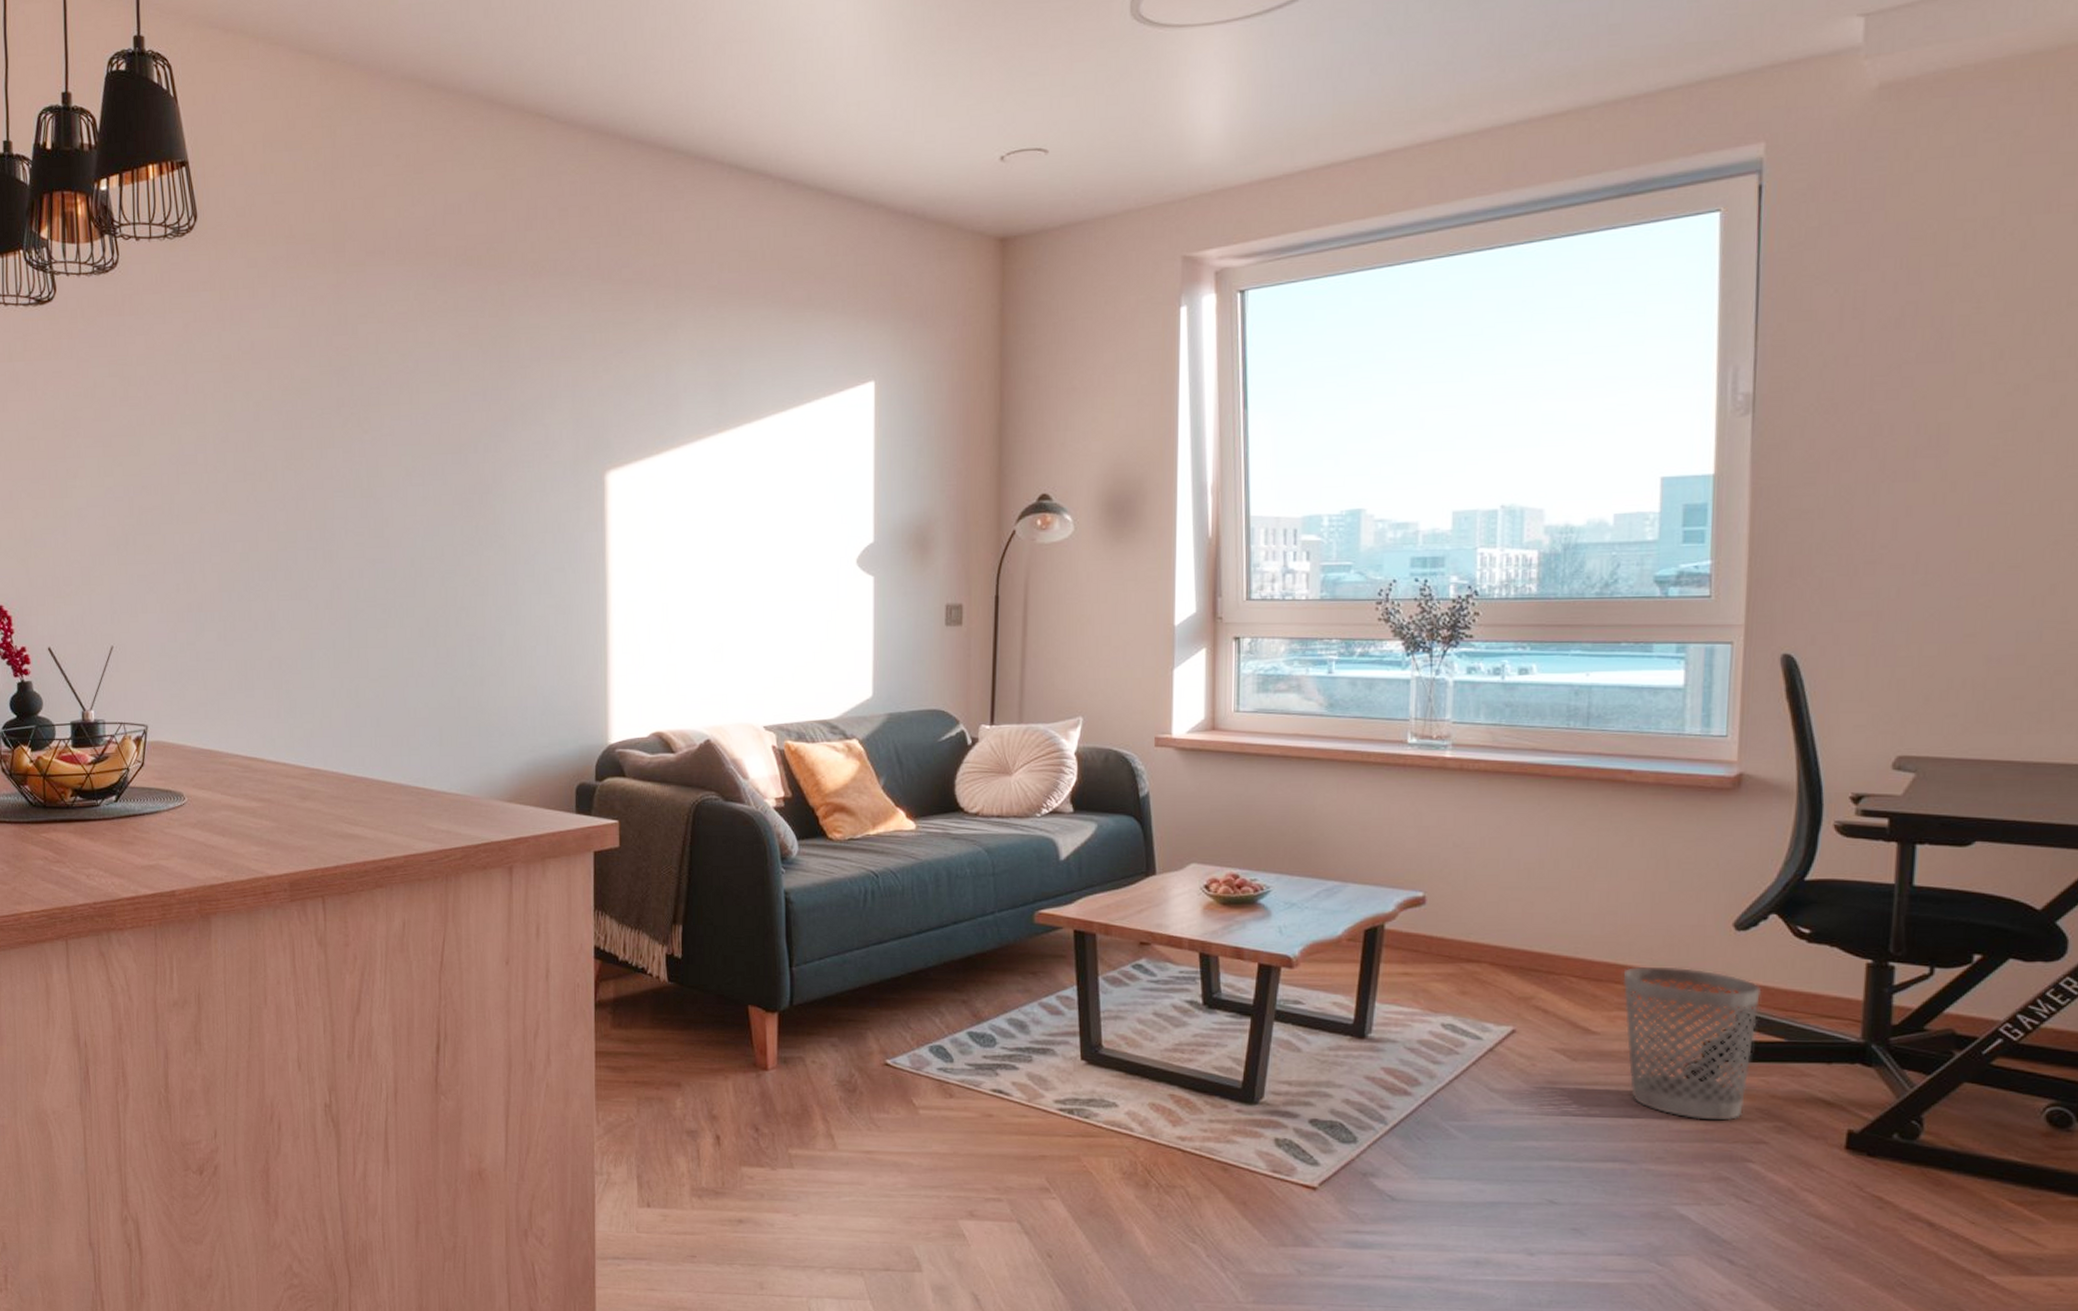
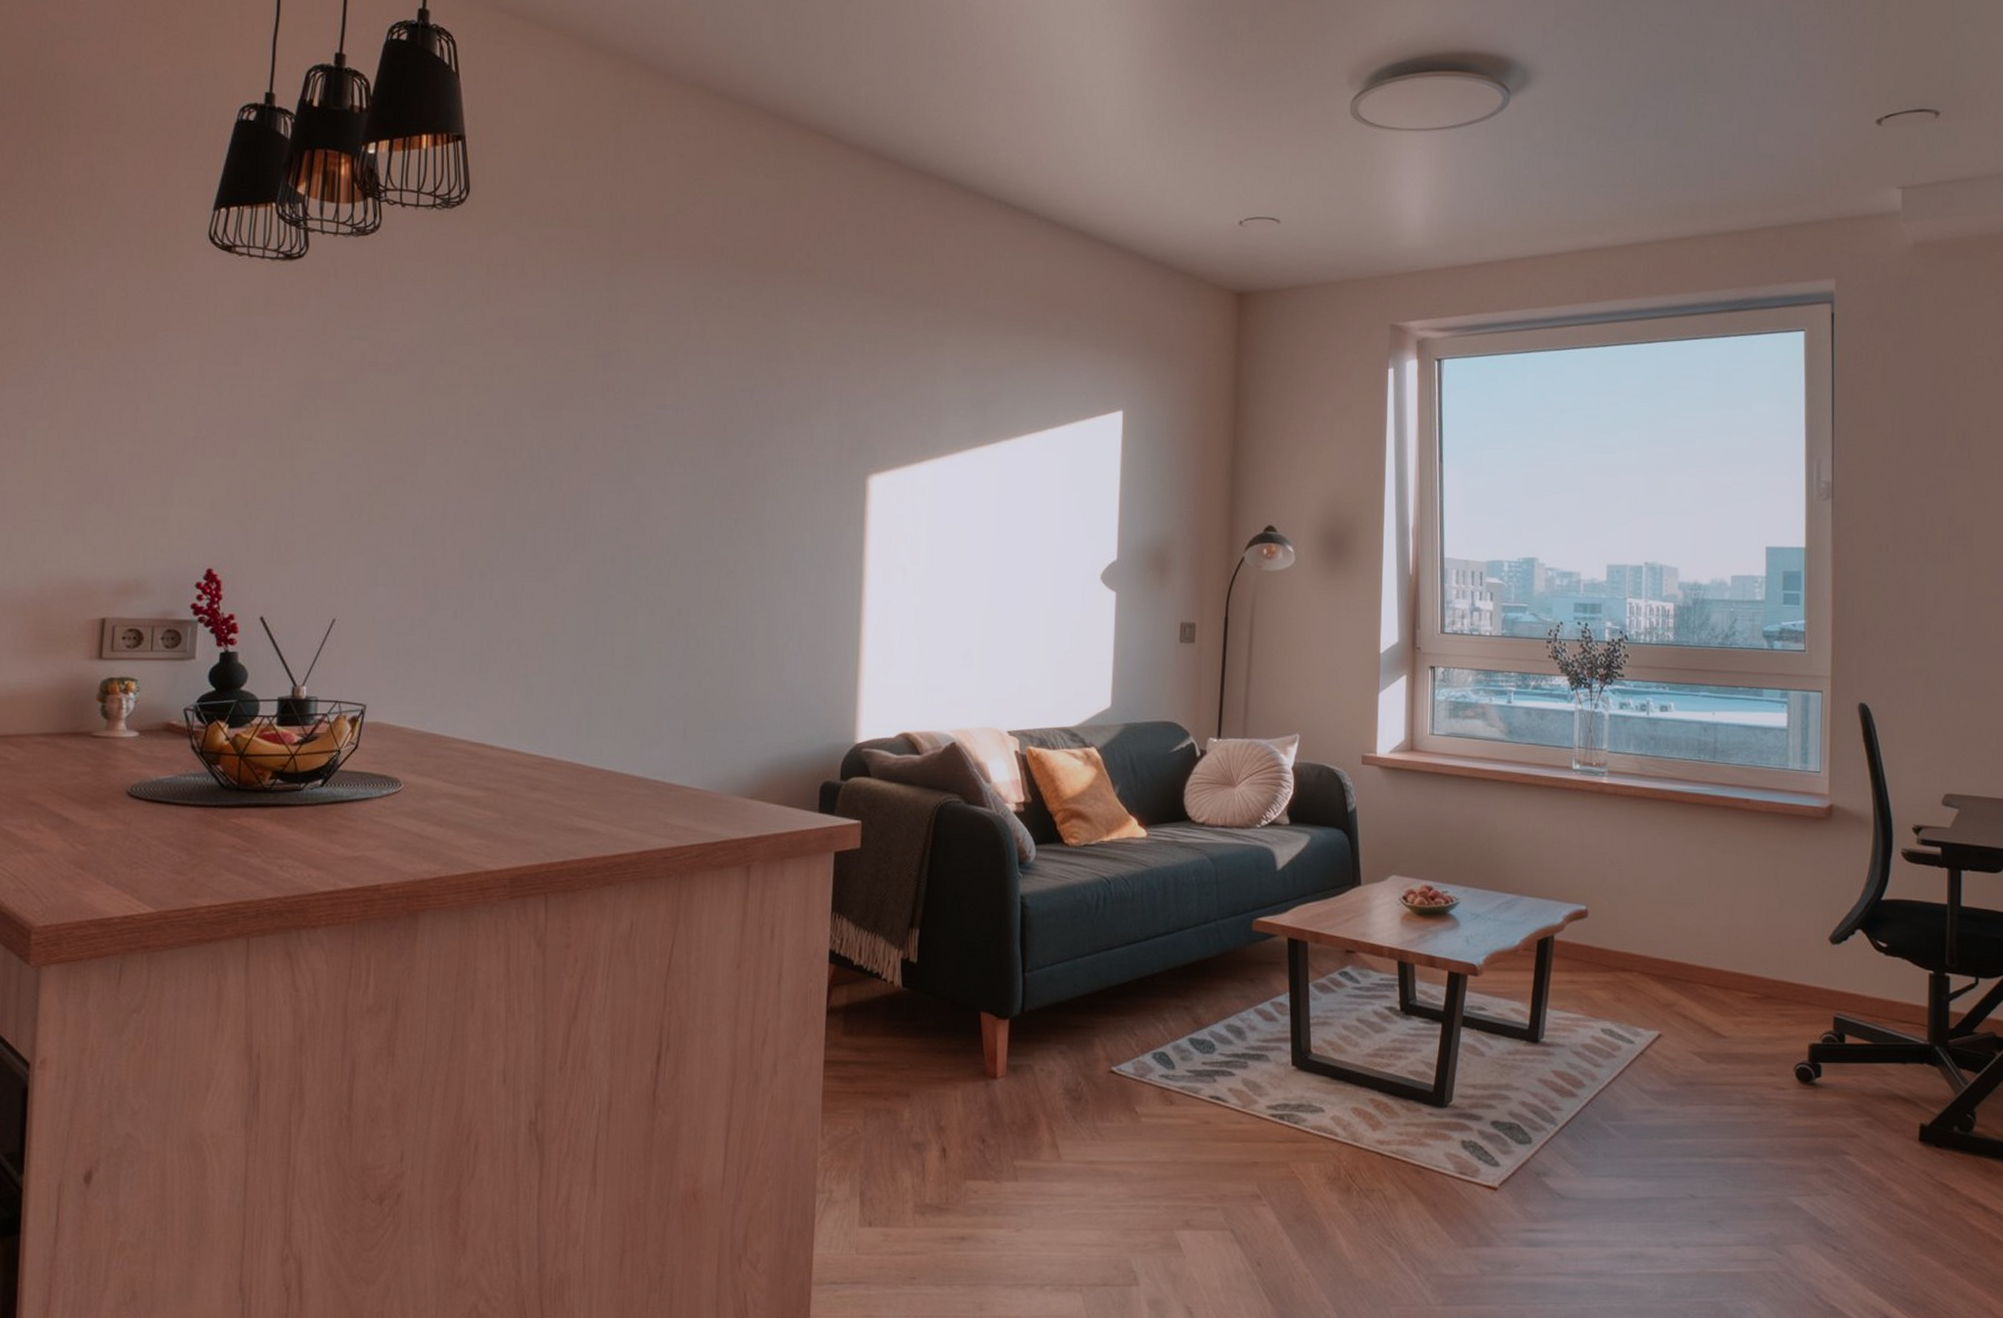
wastebasket: present [1622,966,1762,1121] -> none [1745,975,1852,1117]

